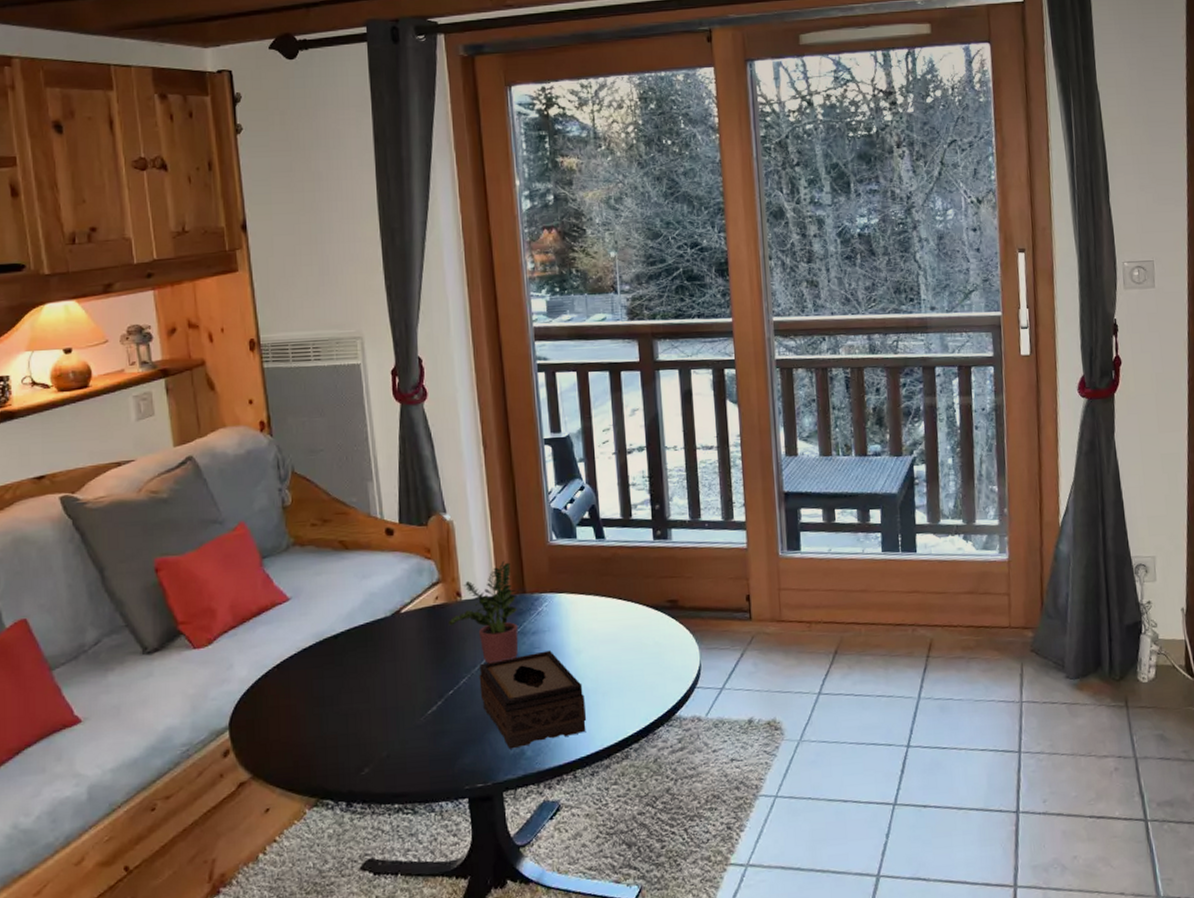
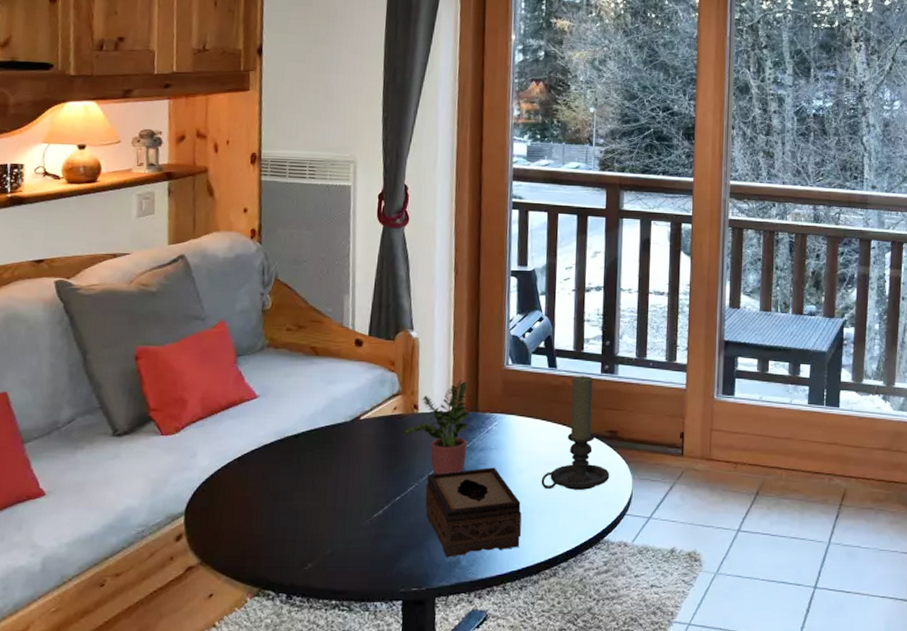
candle holder: none [601,544,675,669] -> present [541,376,610,490]

